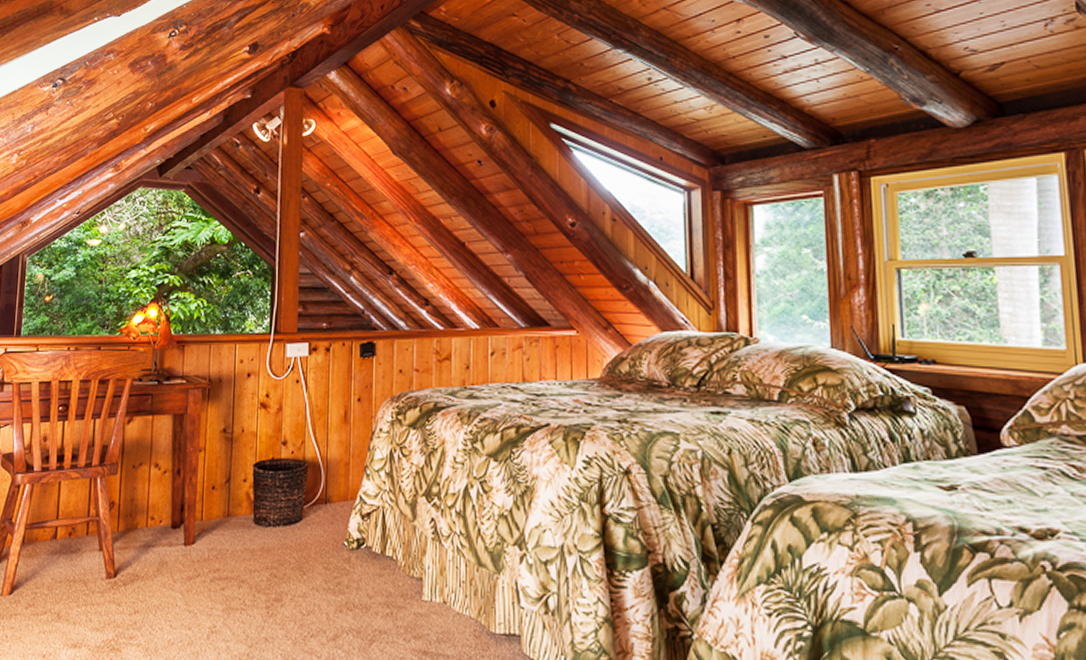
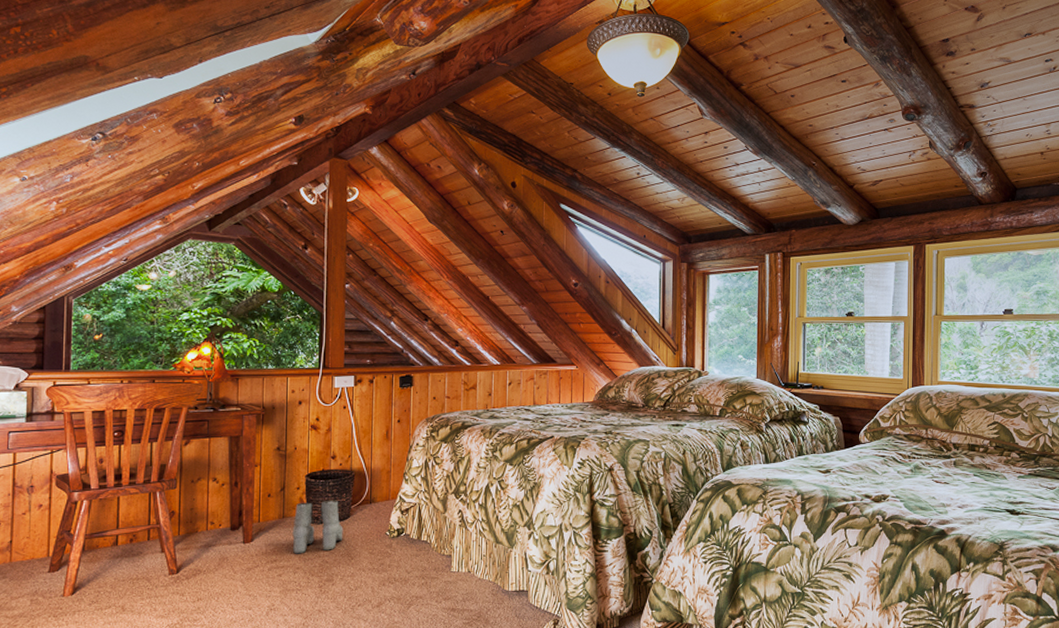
boots: none [237,496,295,564] -> present [292,500,343,554]

